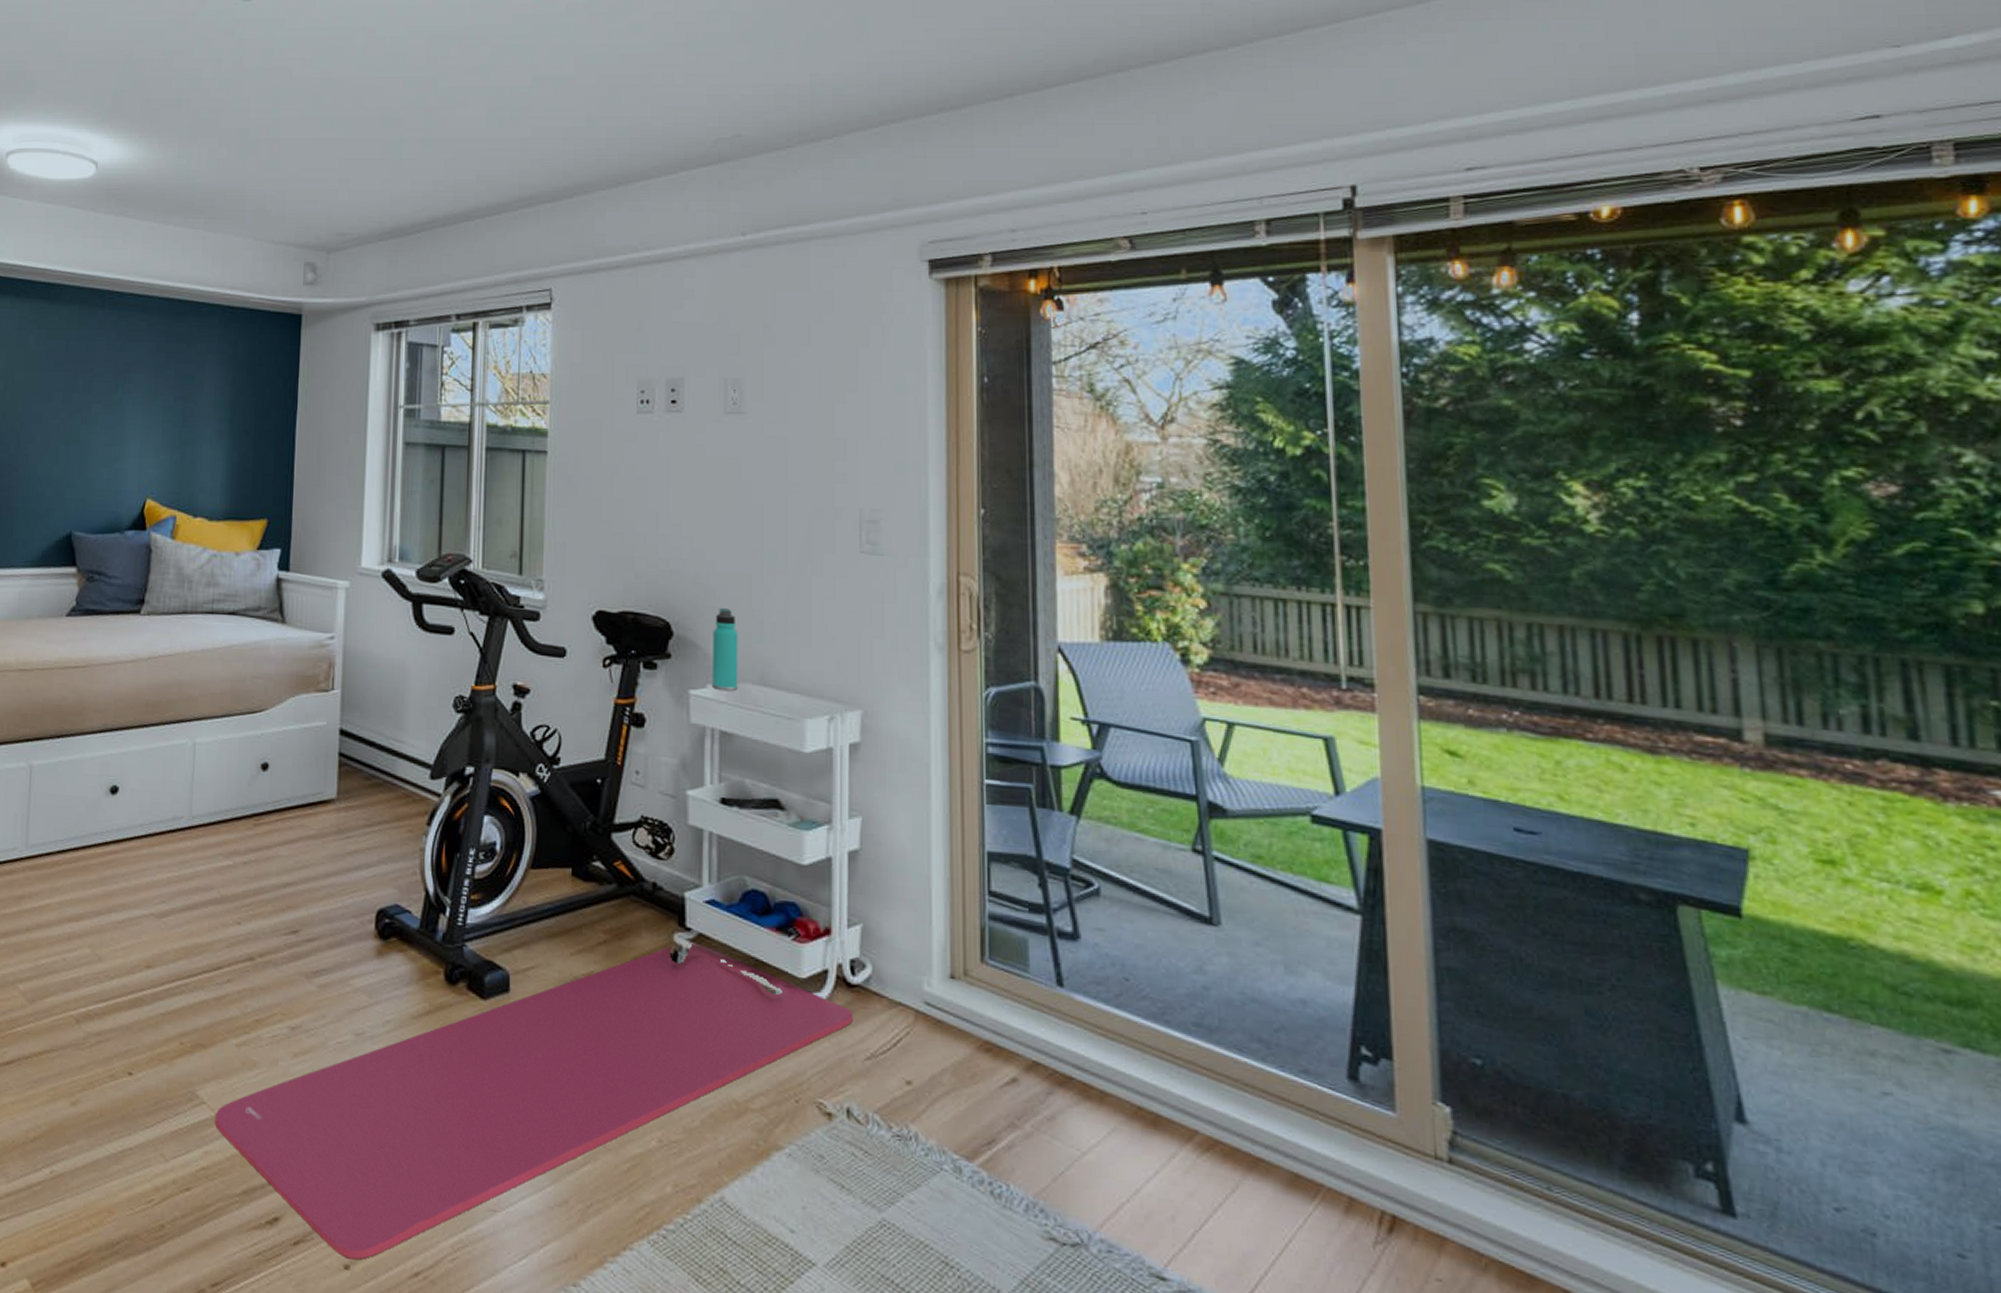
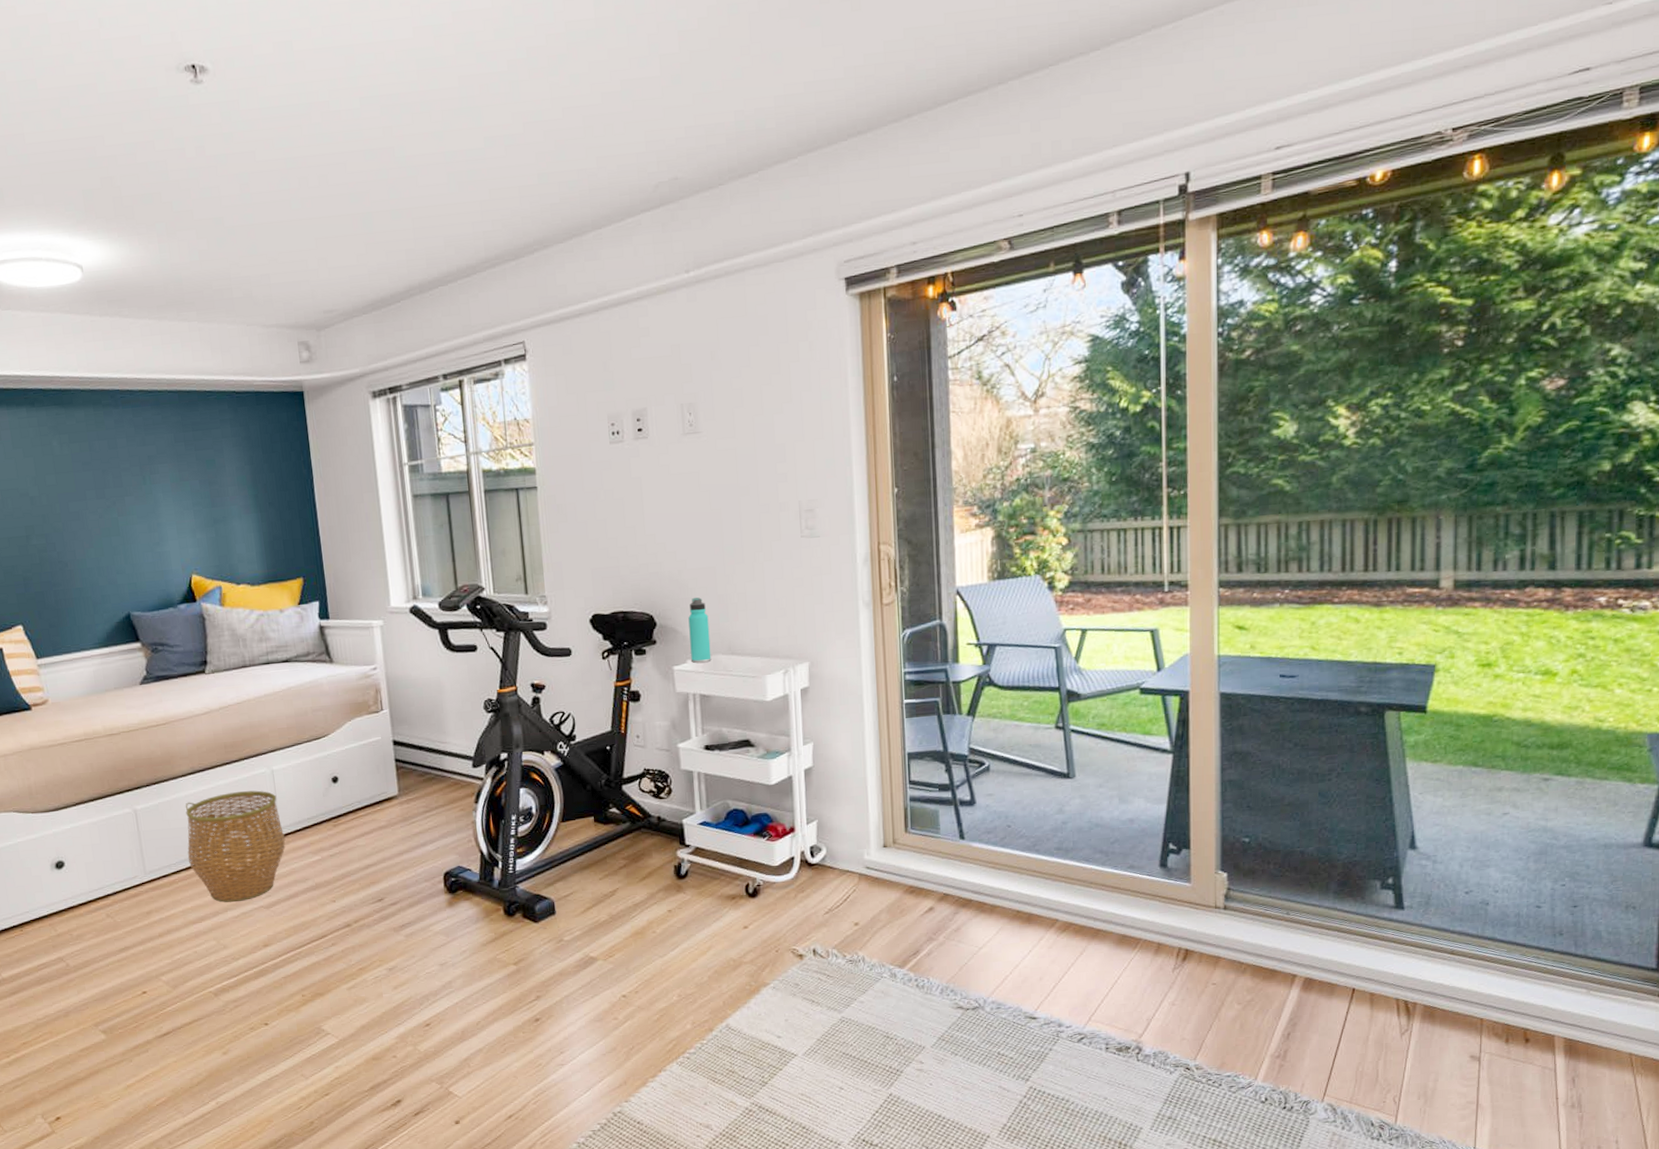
basket: none [78,762,195,903] -> present [185,790,286,902]
exercise mat: present [214,942,853,1260] -> none [339,854,814,1117]

